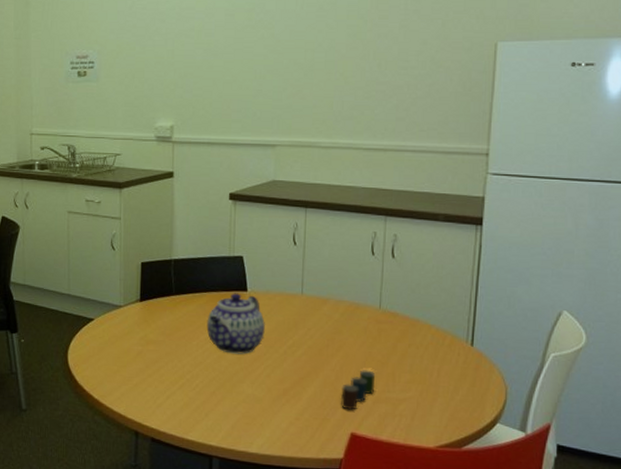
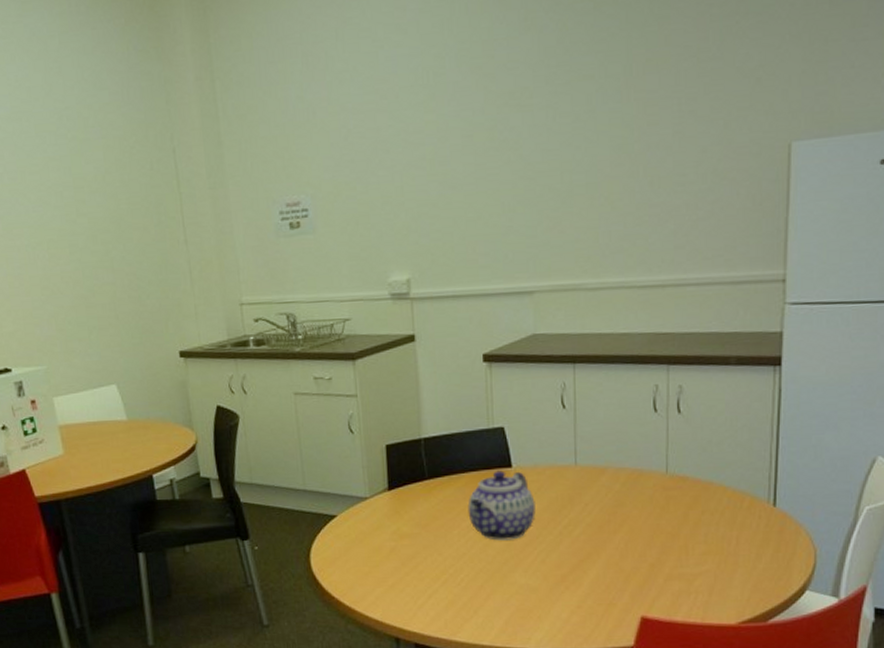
cup: present [341,370,376,410] -> none [628,544,666,591]

